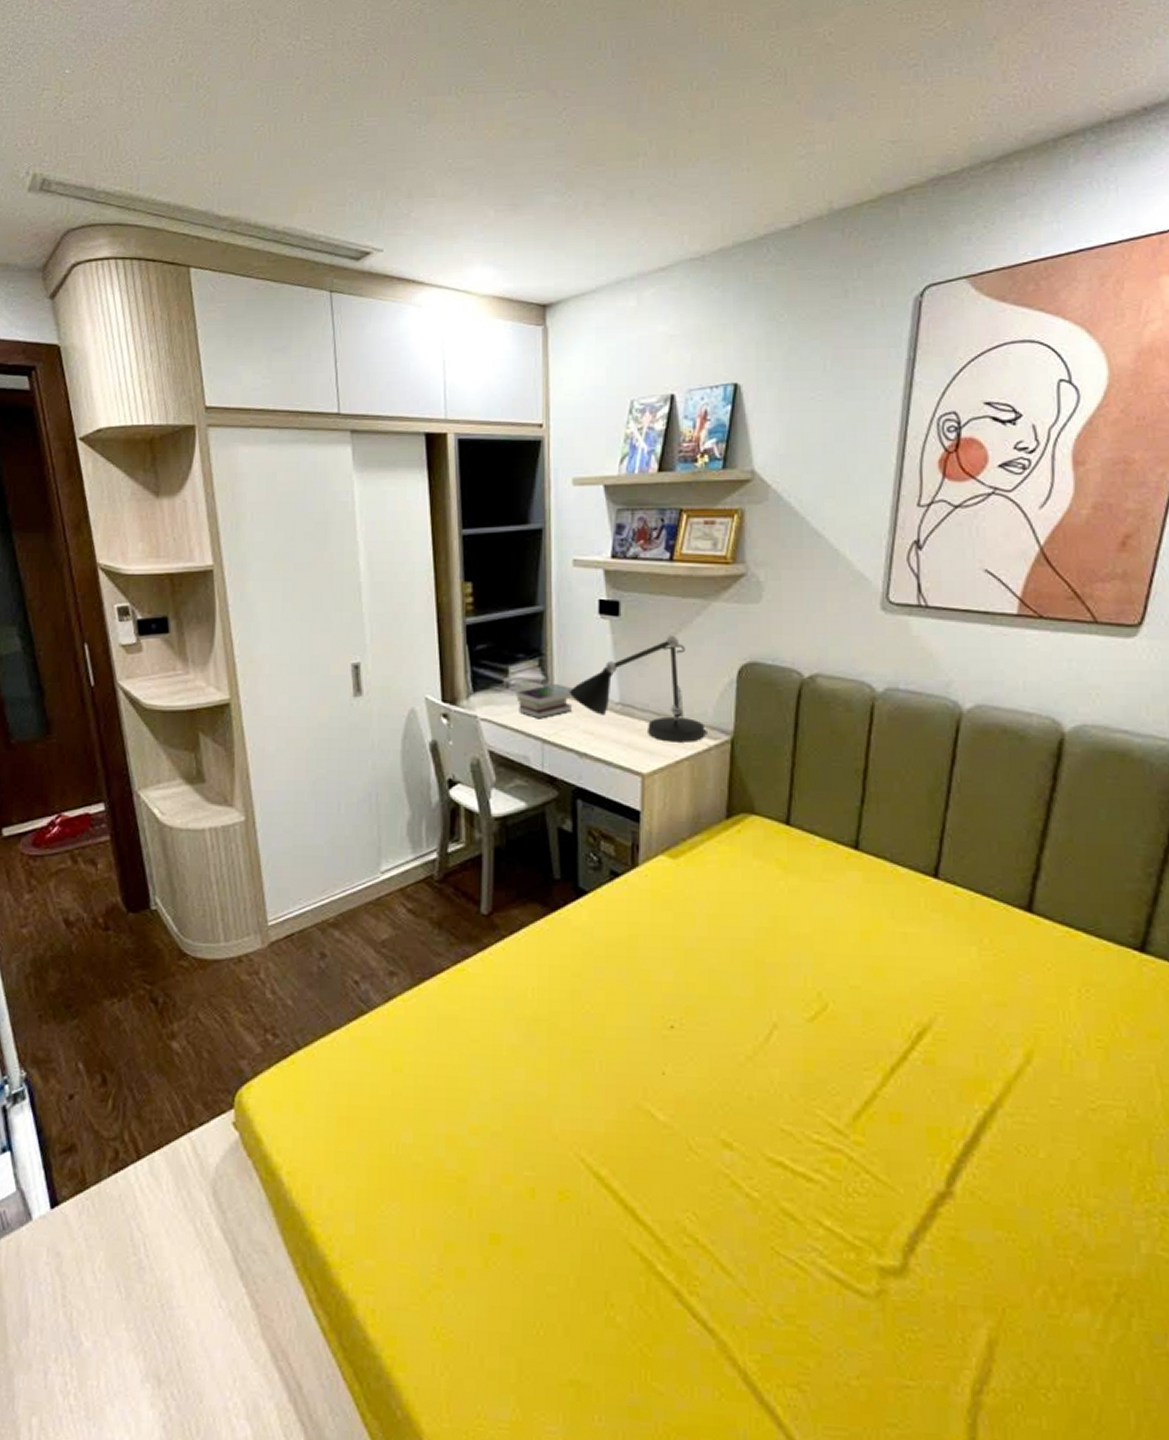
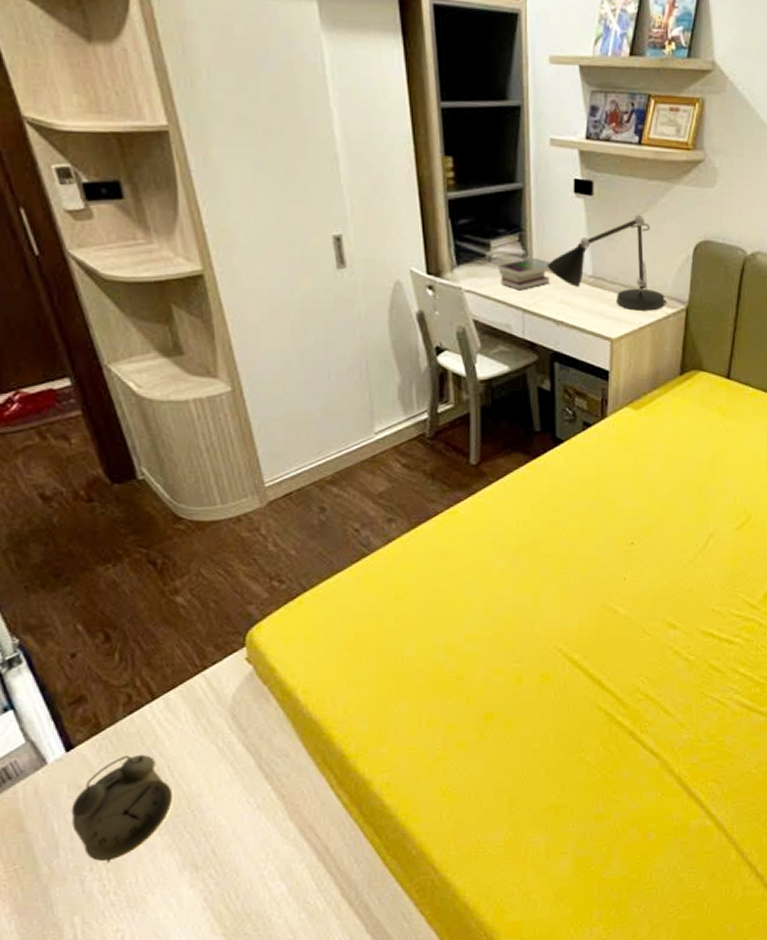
alarm clock: none [45,1222,146,1356] -> present [71,754,174,864]

